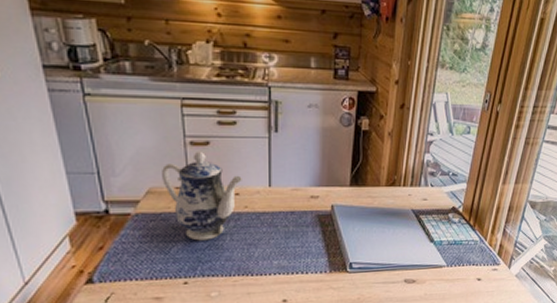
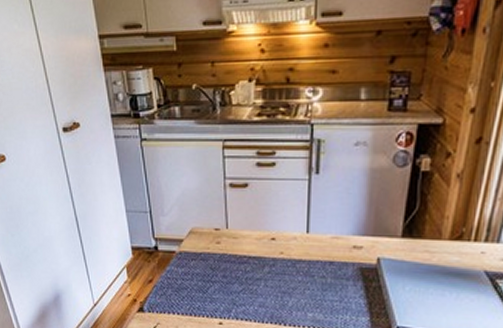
teapot: present [162,151,242,241] -> none [203,193,279,284]

